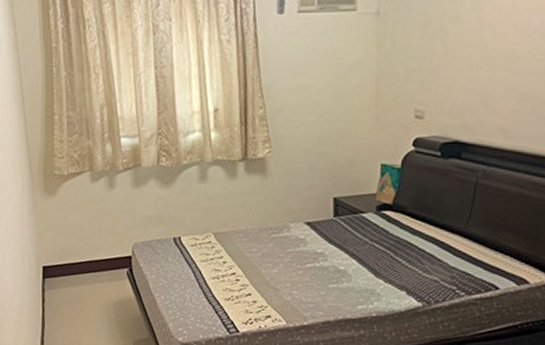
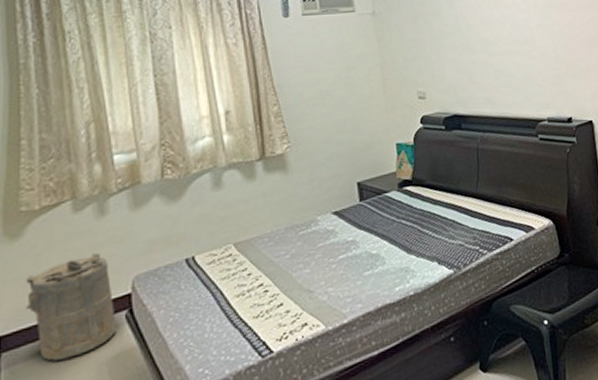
laundry hamper: none [59,217,120,294] -> present [25,252,116,361]

